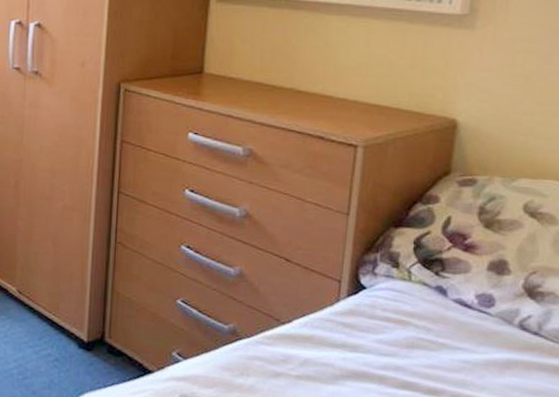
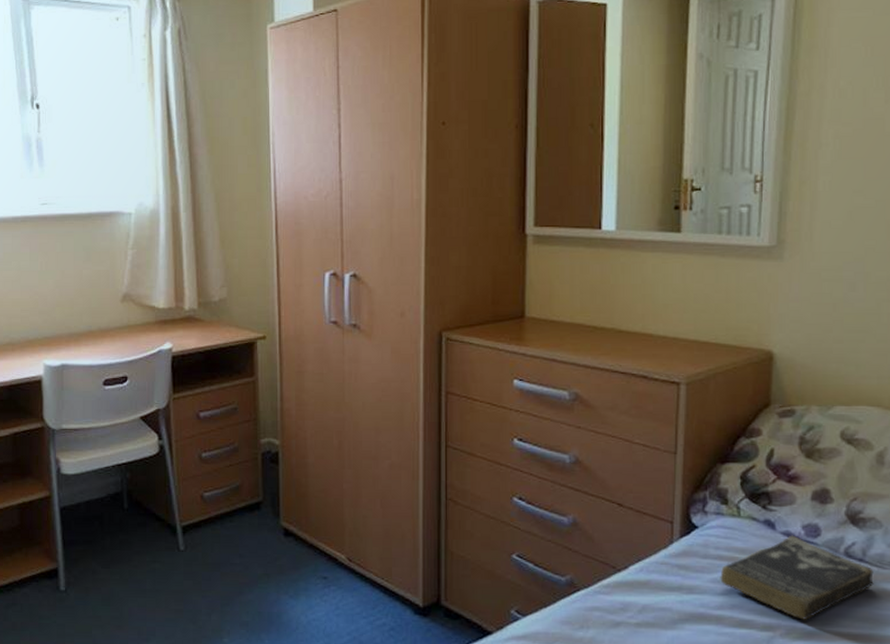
book: none [385,303,549,388] -> present [720,535,874,620]

